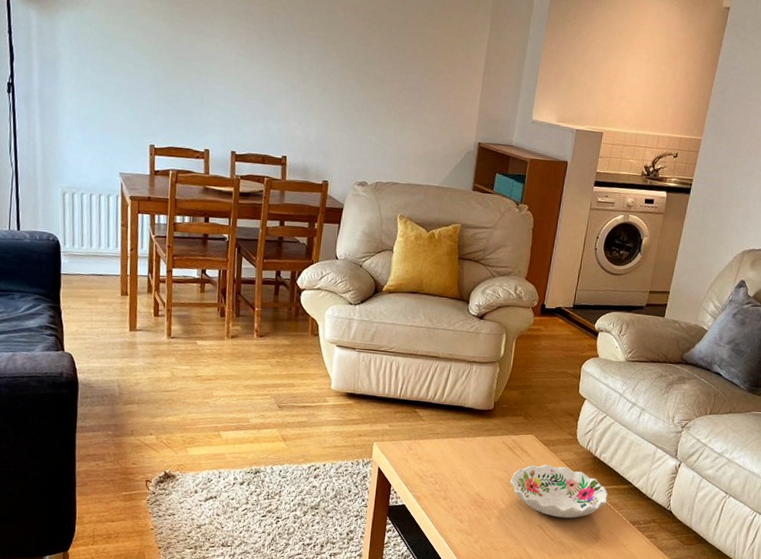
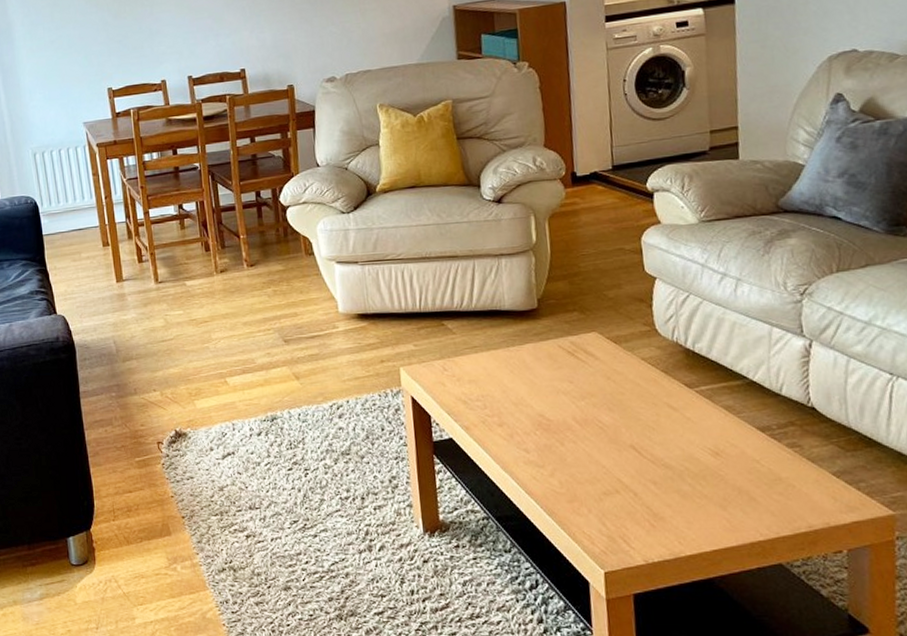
decorative bowl: present [510,464,608,519] -> none [579,366,718,433]

